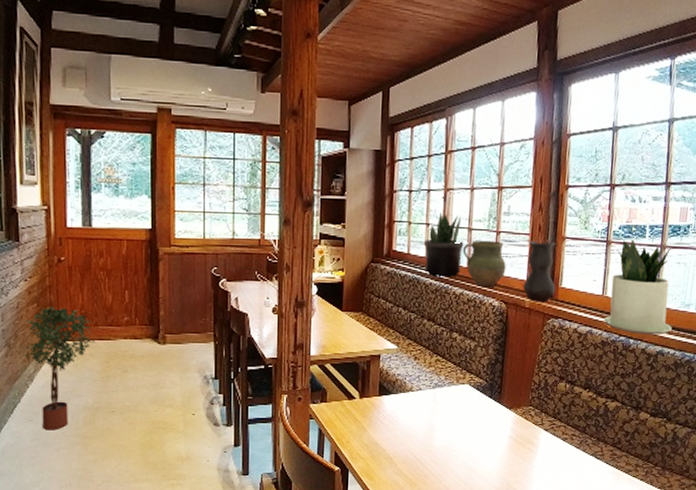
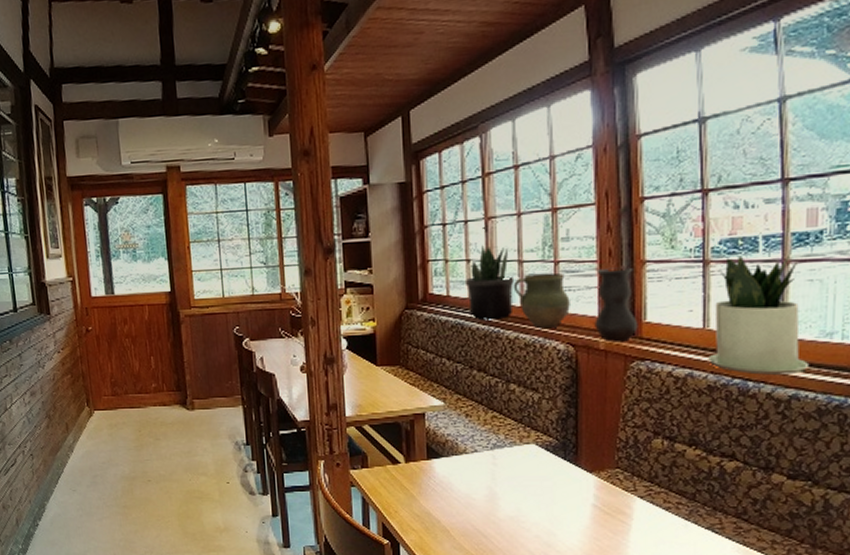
potted tree: present [24,306,96,430] -> none [62,376,127,500]

